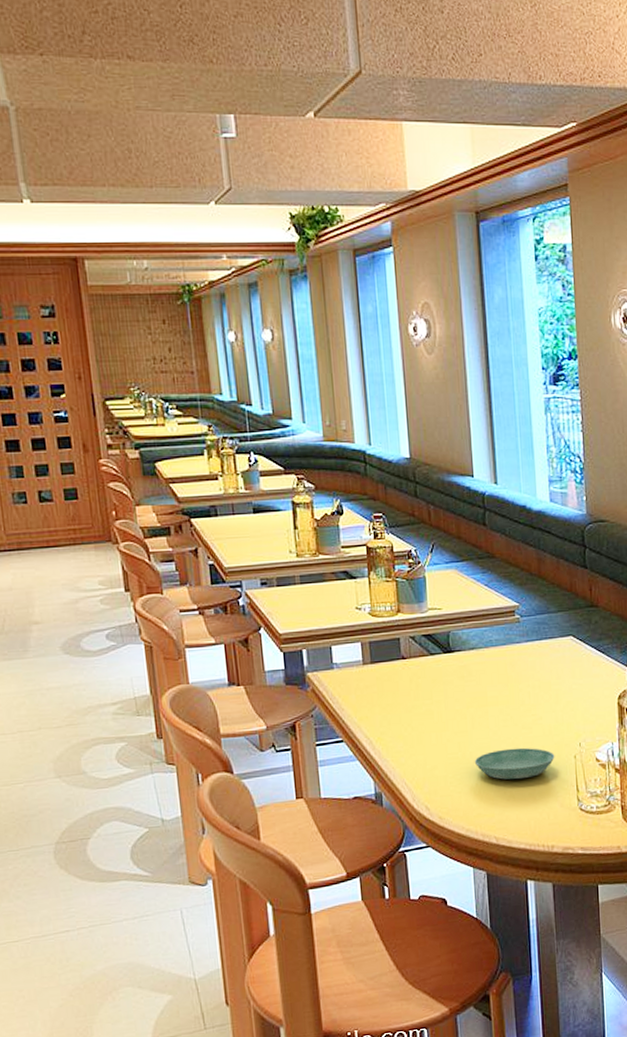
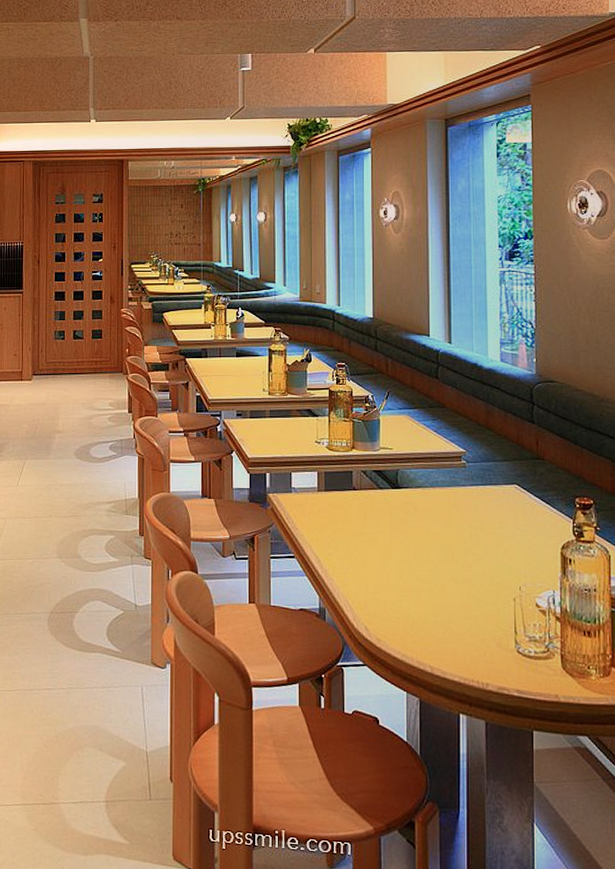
saucer: present [474,747,555,780] -> none [414,583,494,614]

